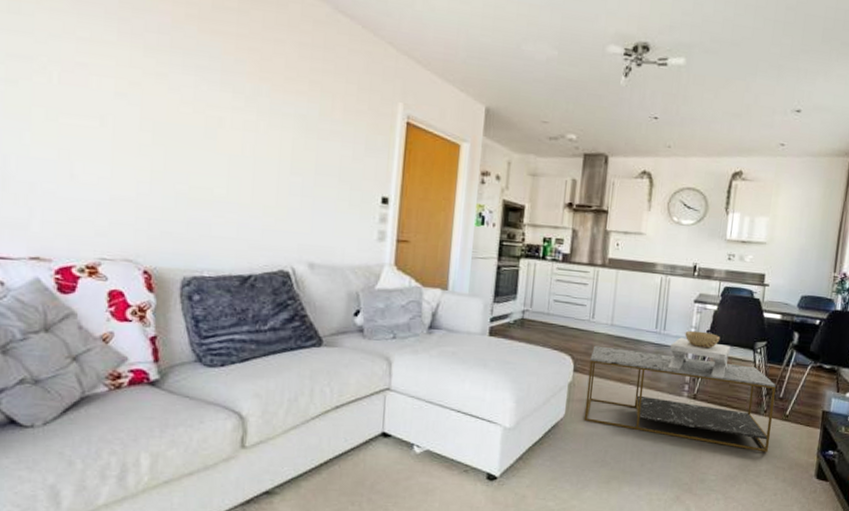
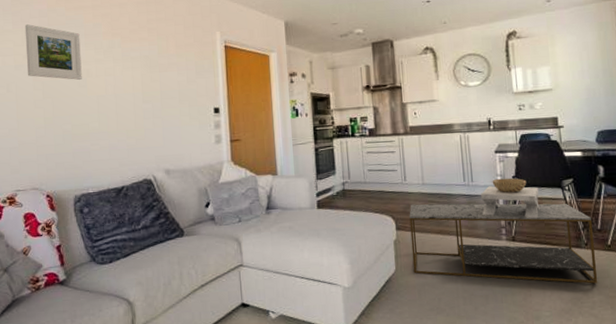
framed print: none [133,39,214,129] -> present [24,24,82,80]

